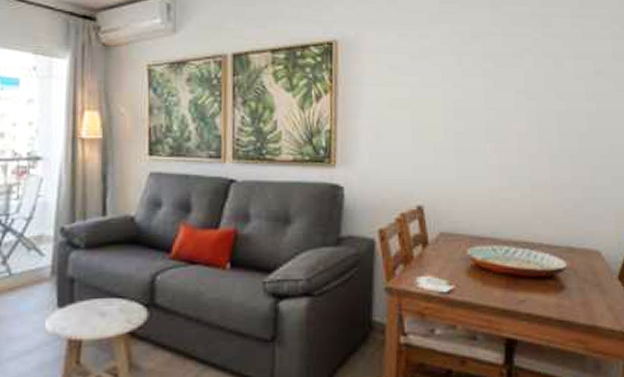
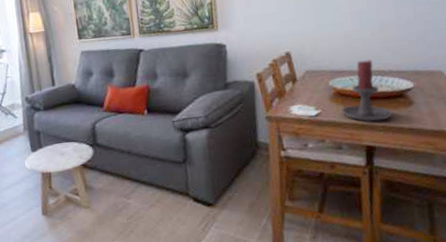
candle holder: none [478,227,539,307] -> present [341,60,392,122]

